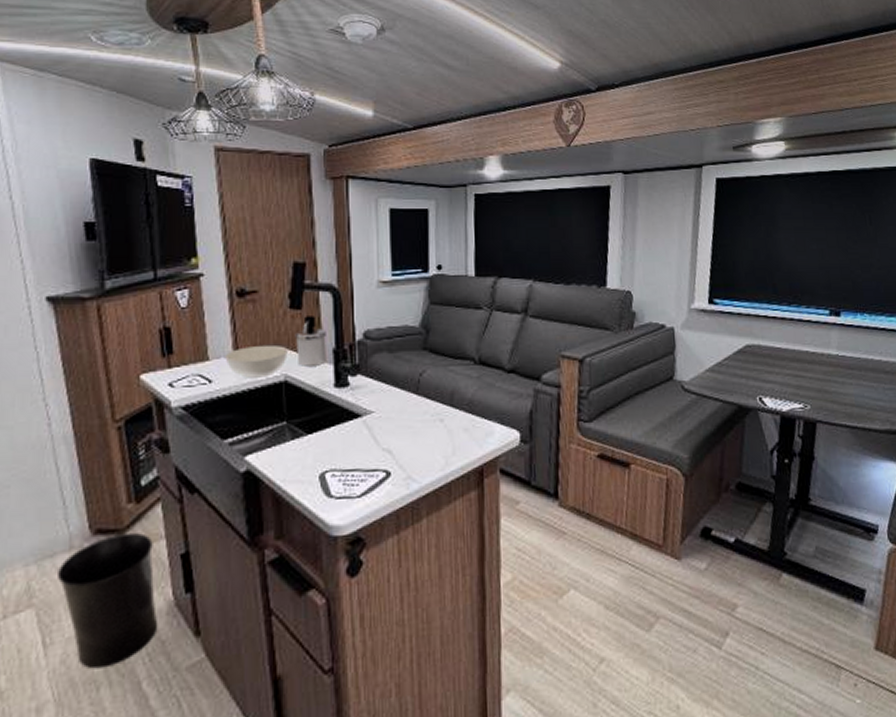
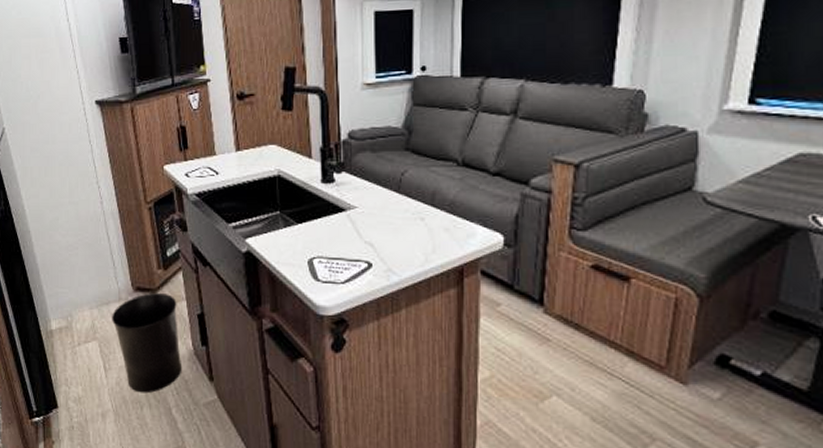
bowl: present [225,345,288,378] -> none [228,142,281,172]
soap dispenser: present [295,316,326,366] -> none [286,117,314,163]

